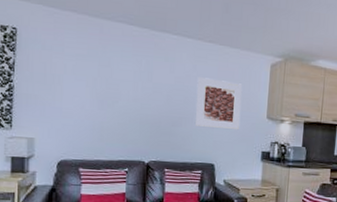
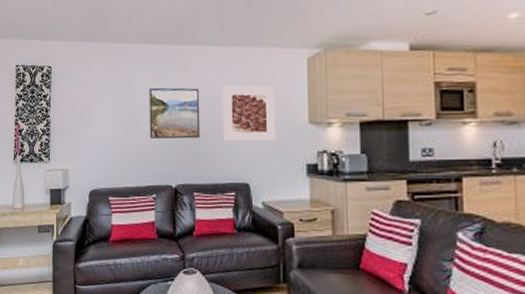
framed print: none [125,68,177,121] -> present [149,87,201,139]

